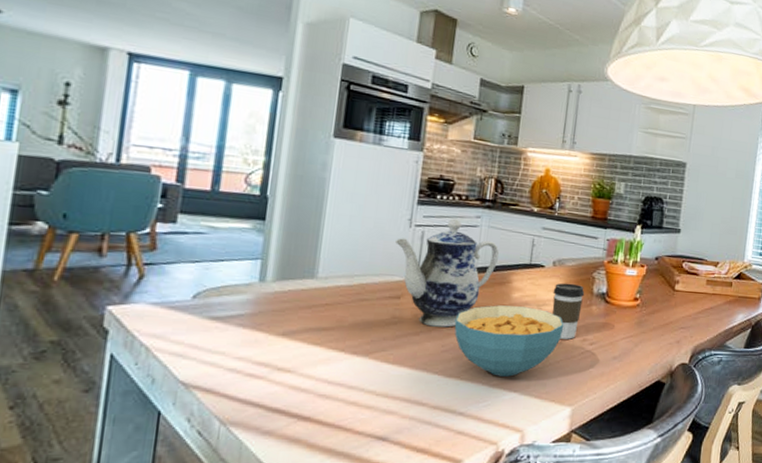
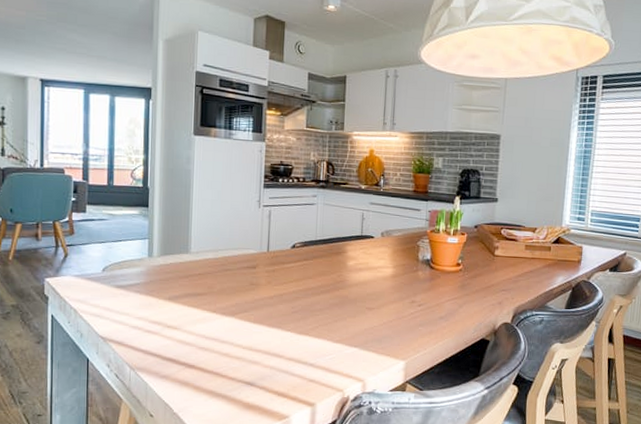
teapot: present [395,218,499,327] -> none [249,198,335,292]
cereal bowl: present [454,305,564,377] -> none [301,272,394,334]
coffee cup: present [552,282,585,339] -> none [382,251,411,301]

